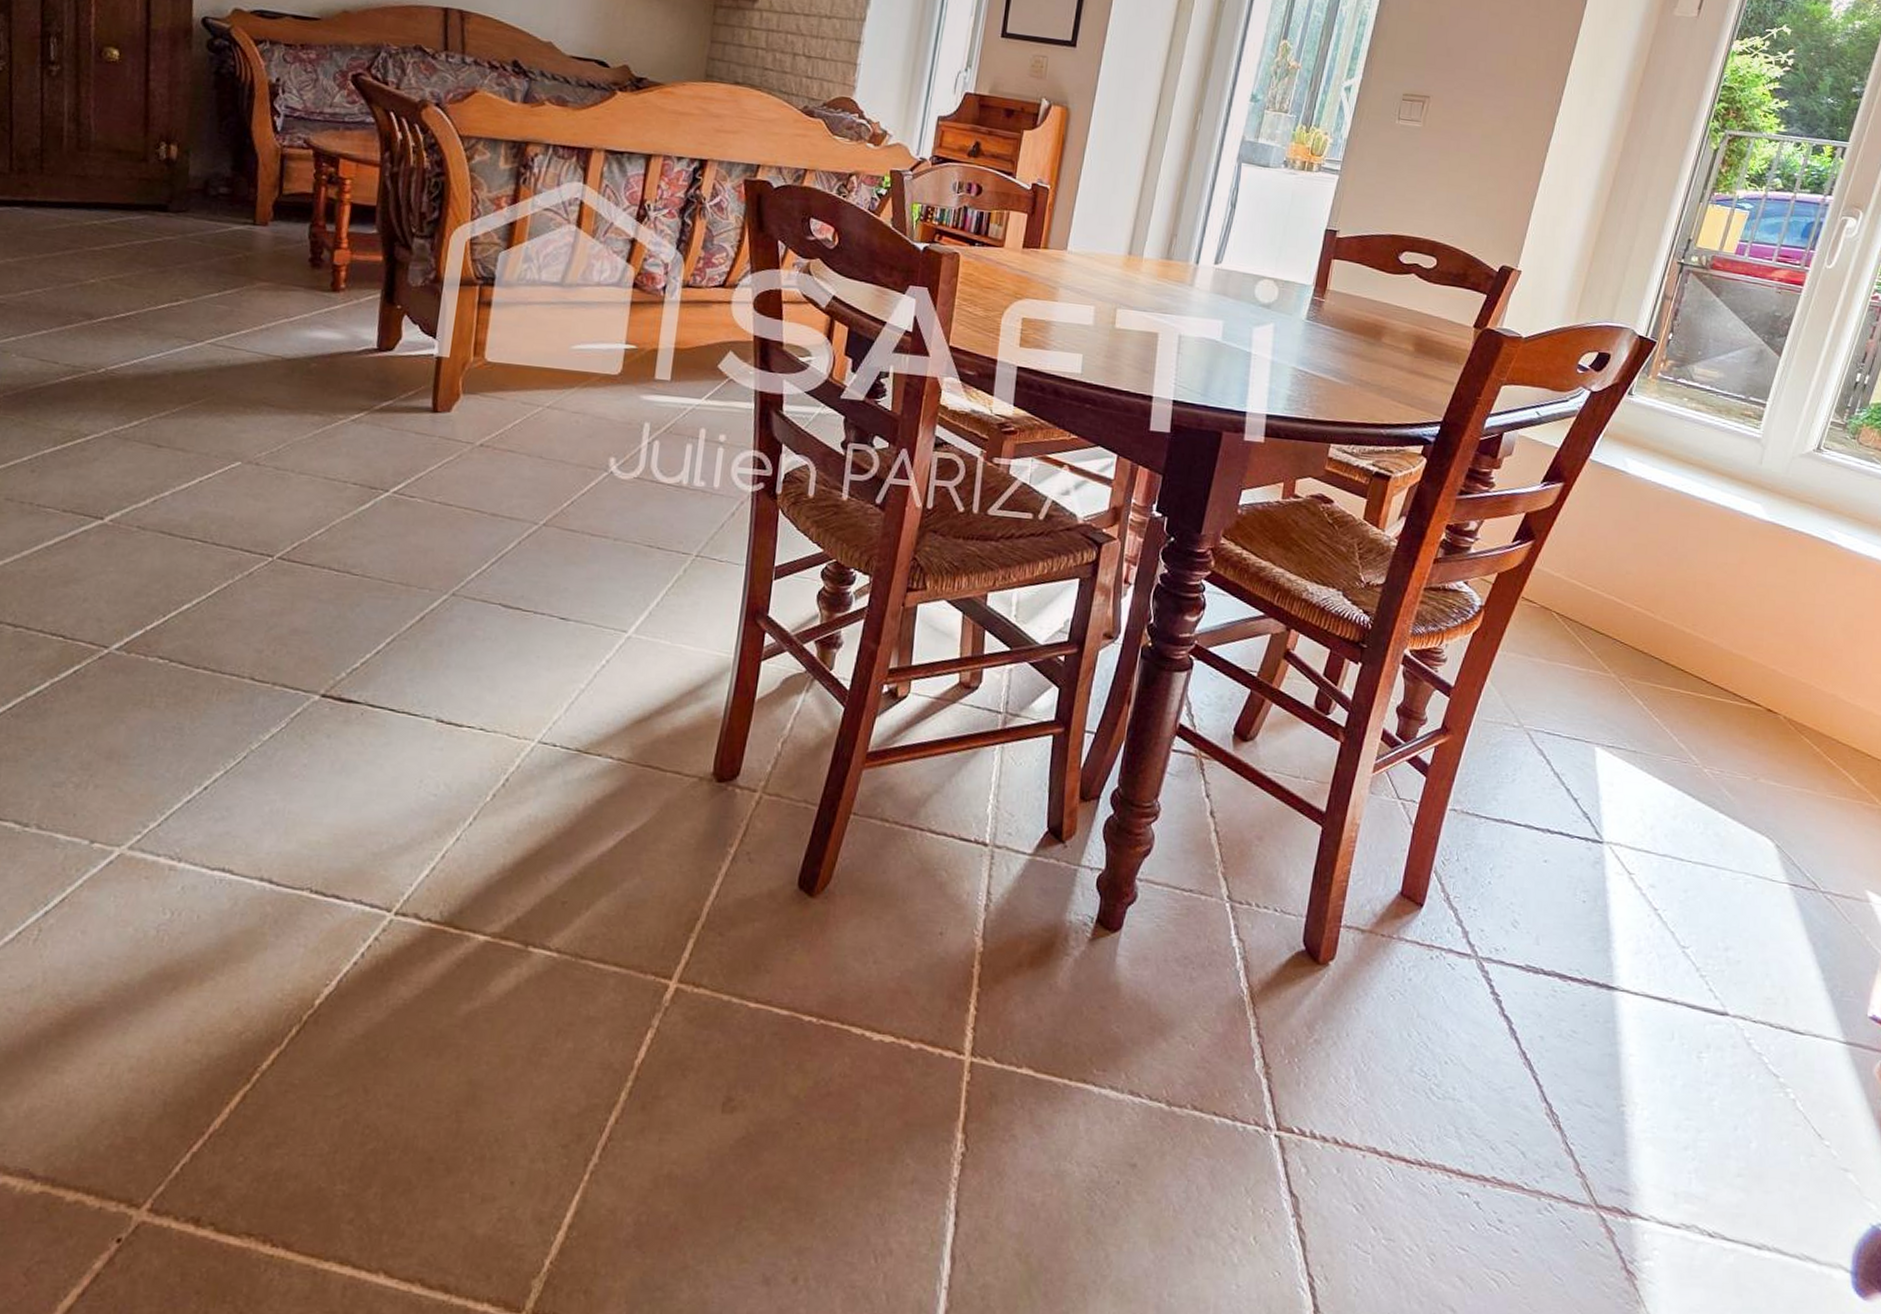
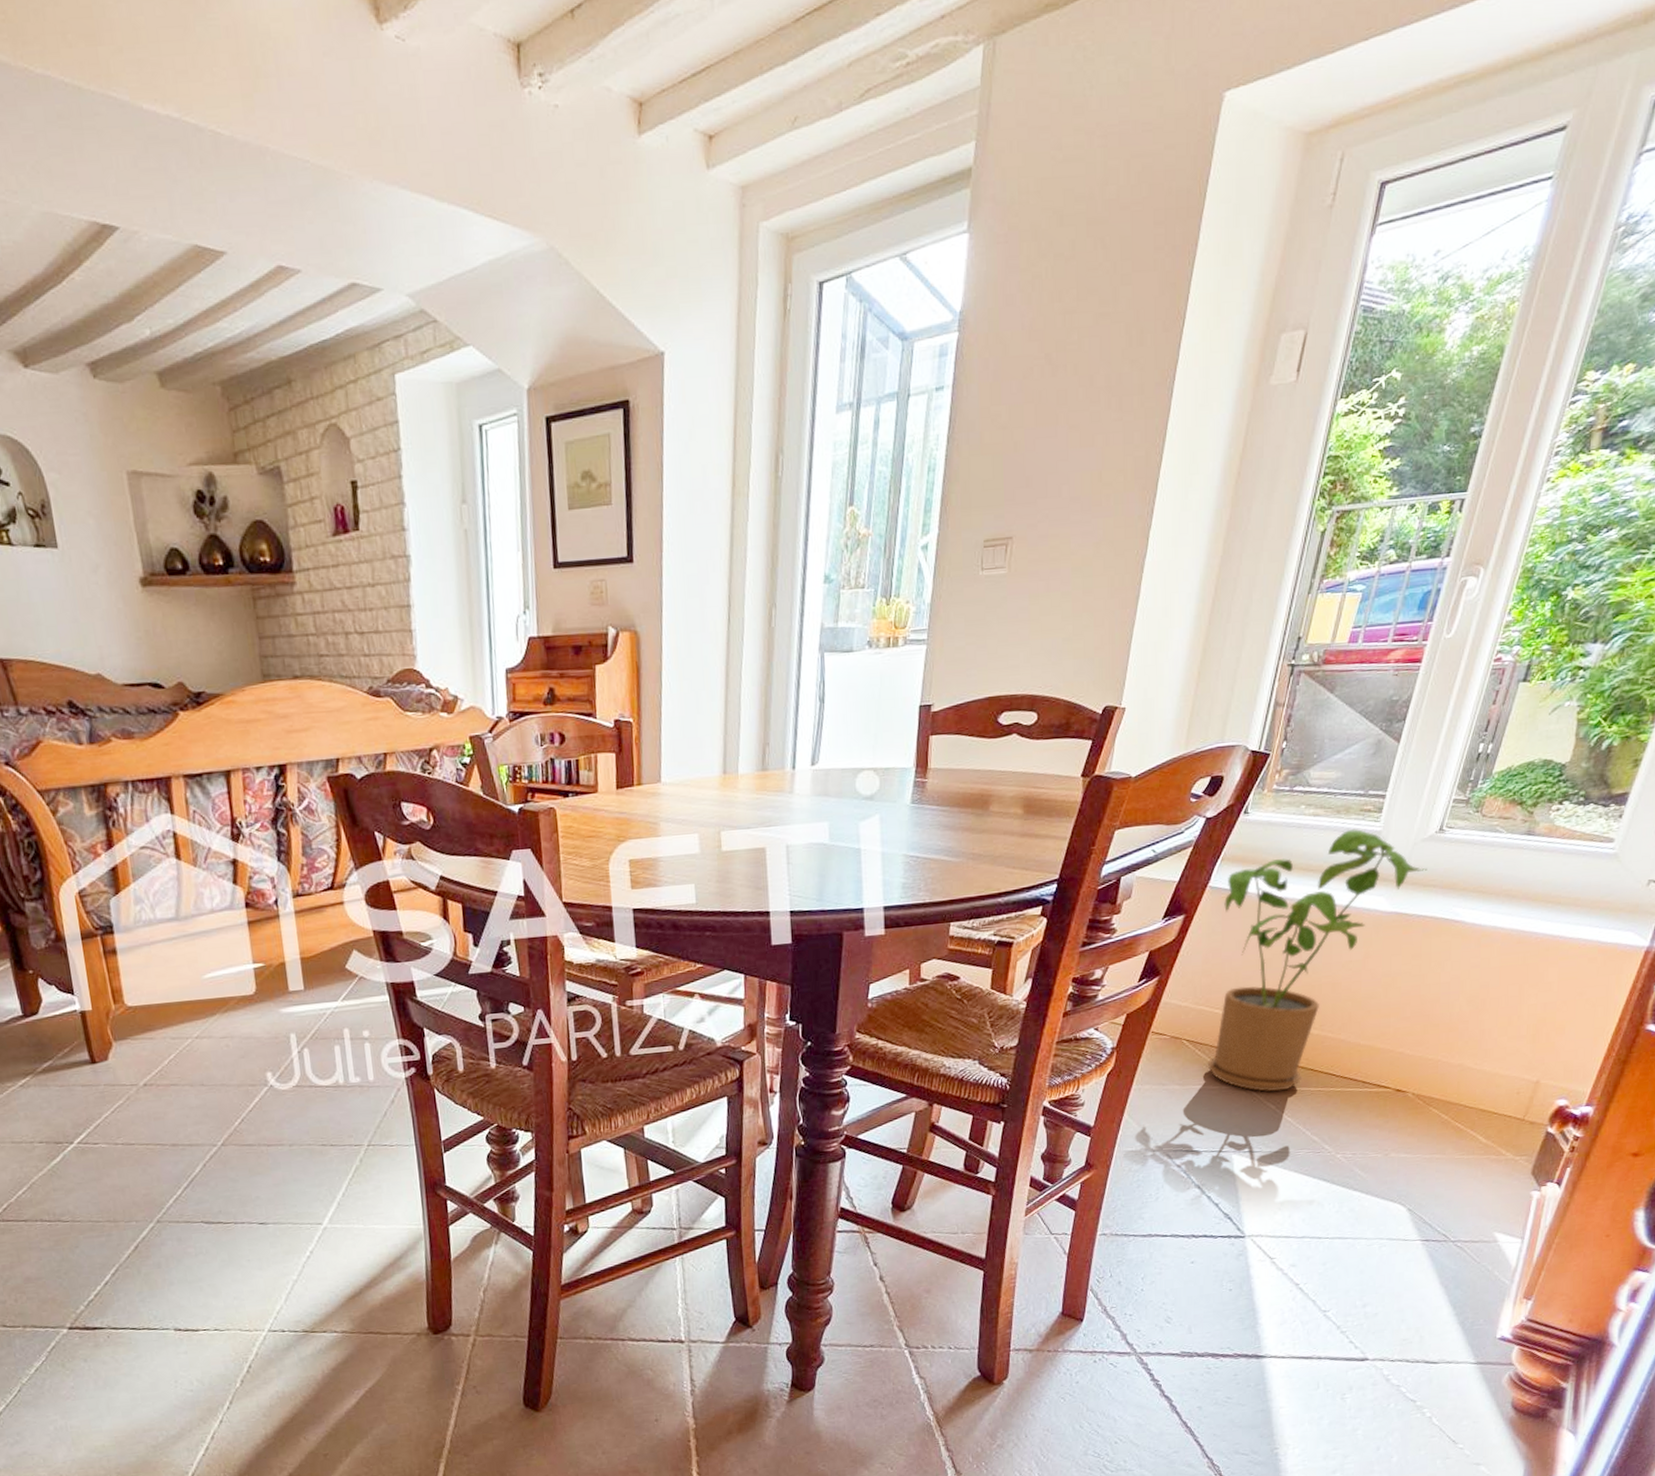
house plant: none [1576,430,1805,687] -> present [1207,828,1427,1092]

